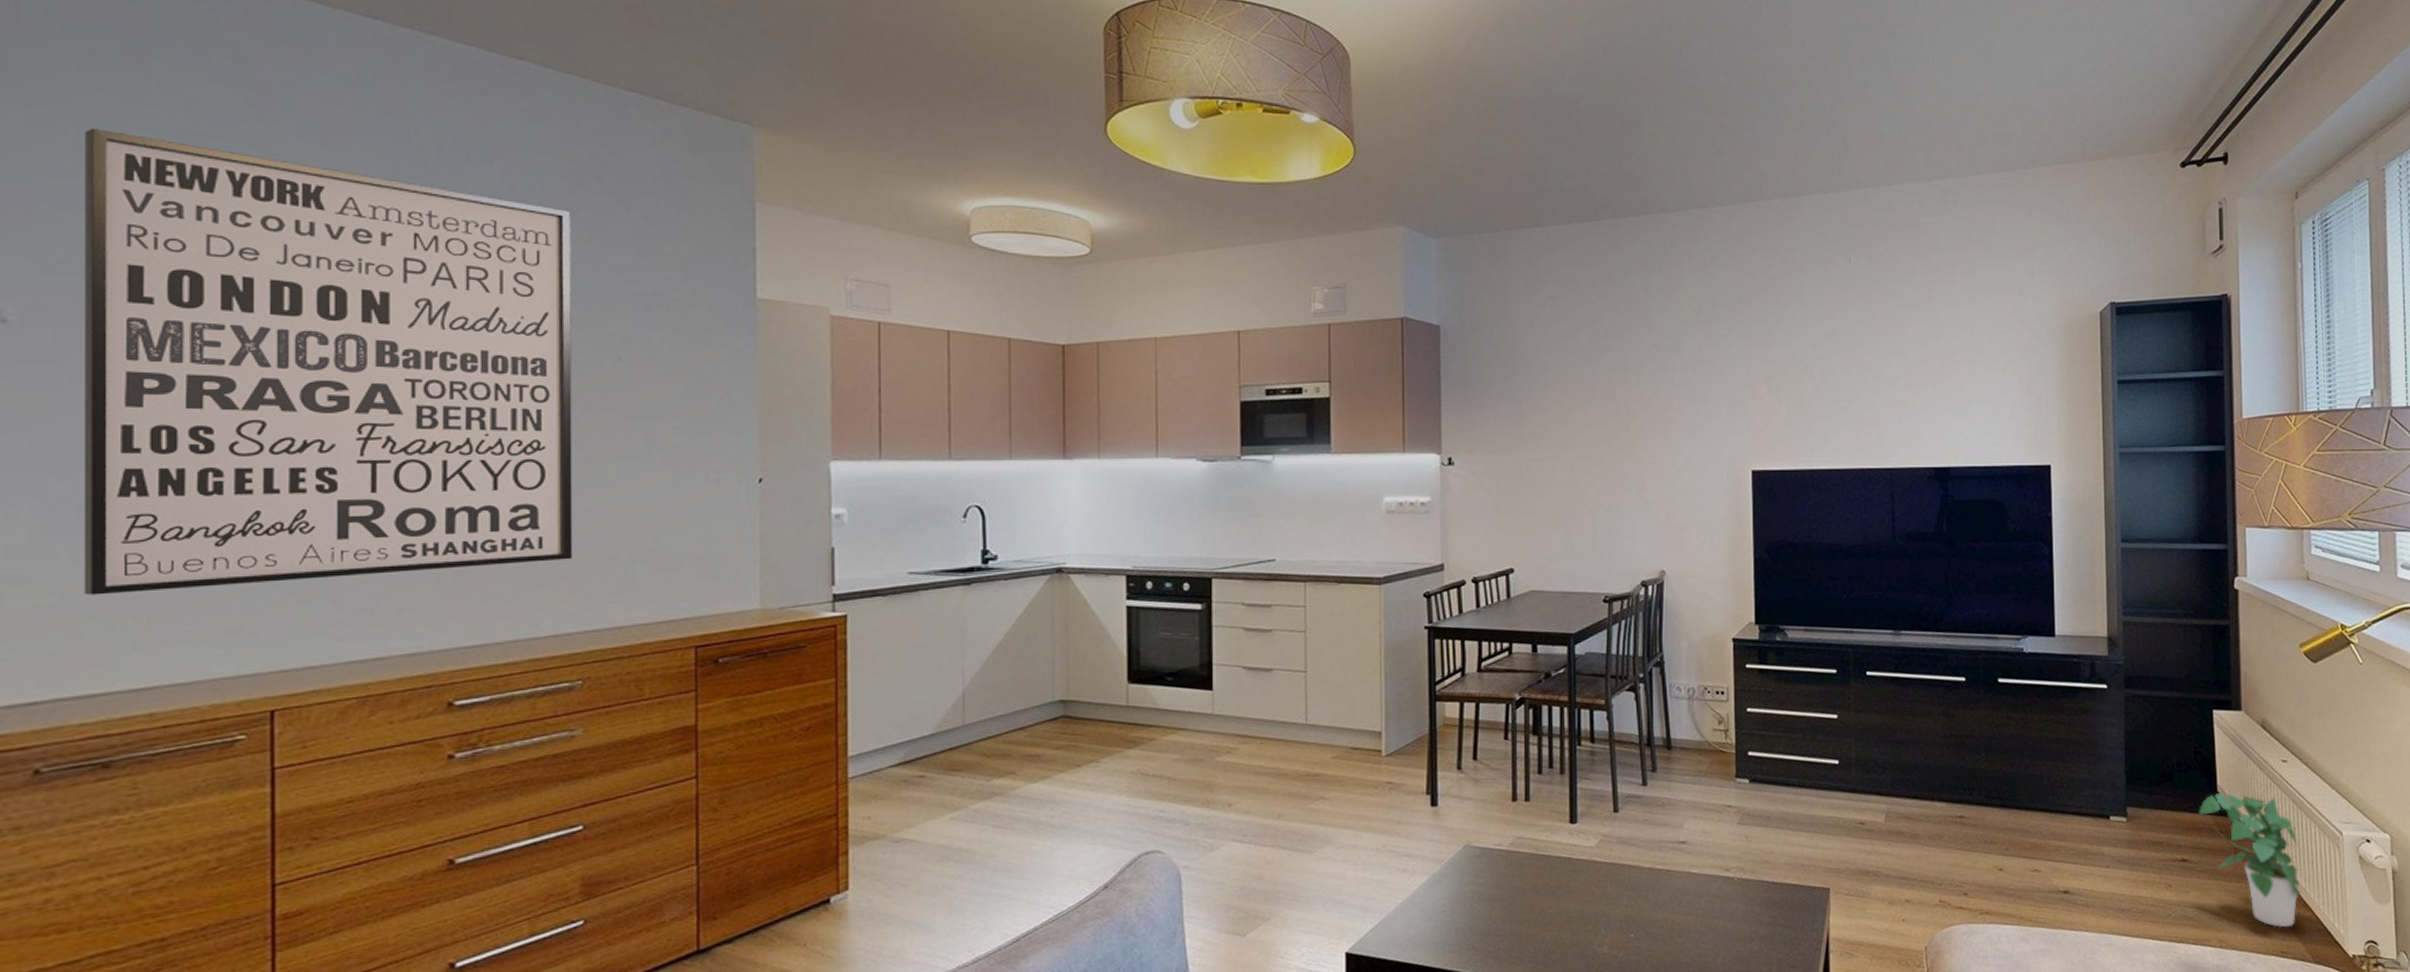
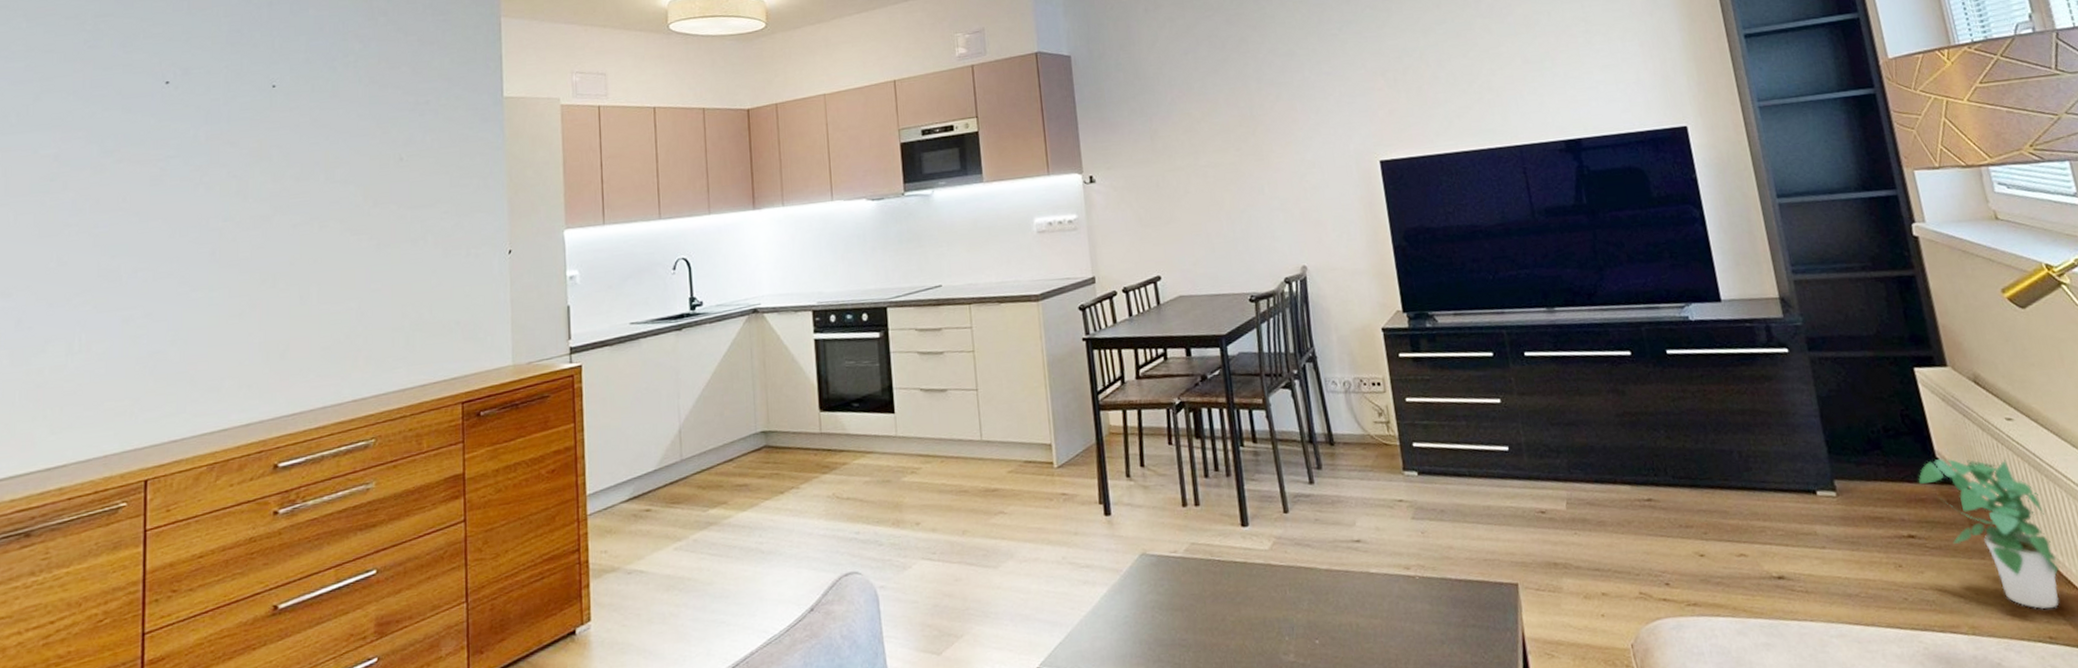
wall art: present [83,128,573,596] -> none [17,20,367,392]

